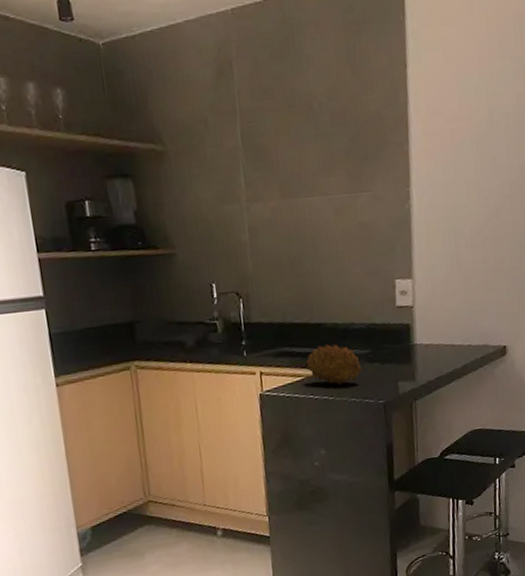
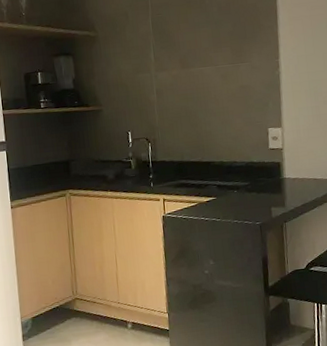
fruit: present [305,343,362,385] -> none [198,177,243,210]

